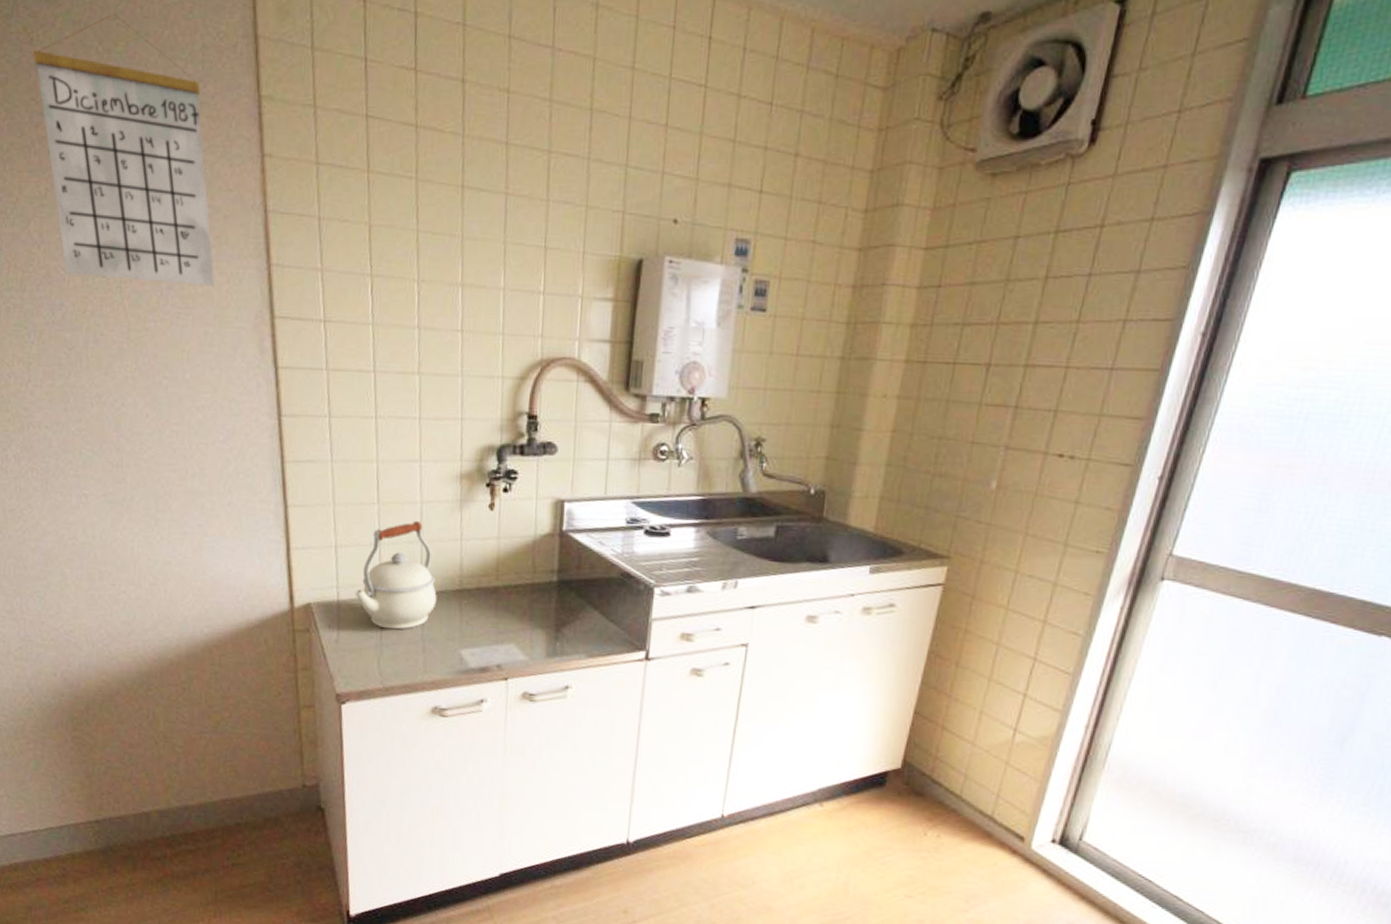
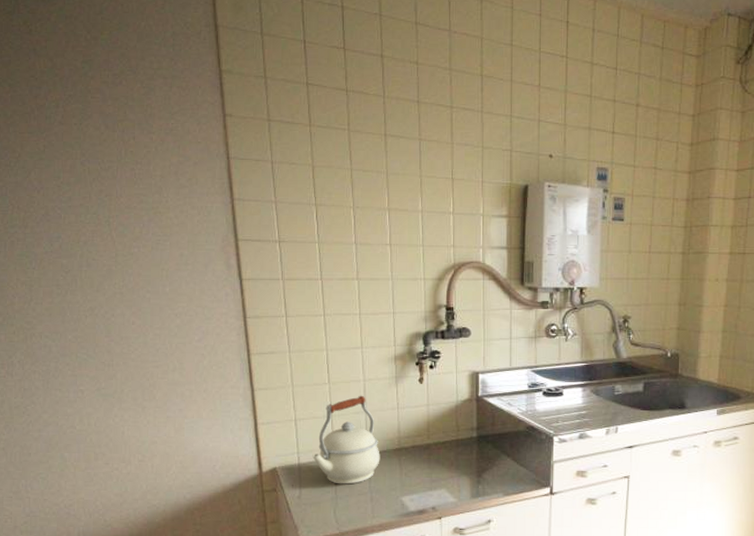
calendar: present [33,14,215,287] -> none [32,10,188,219]

